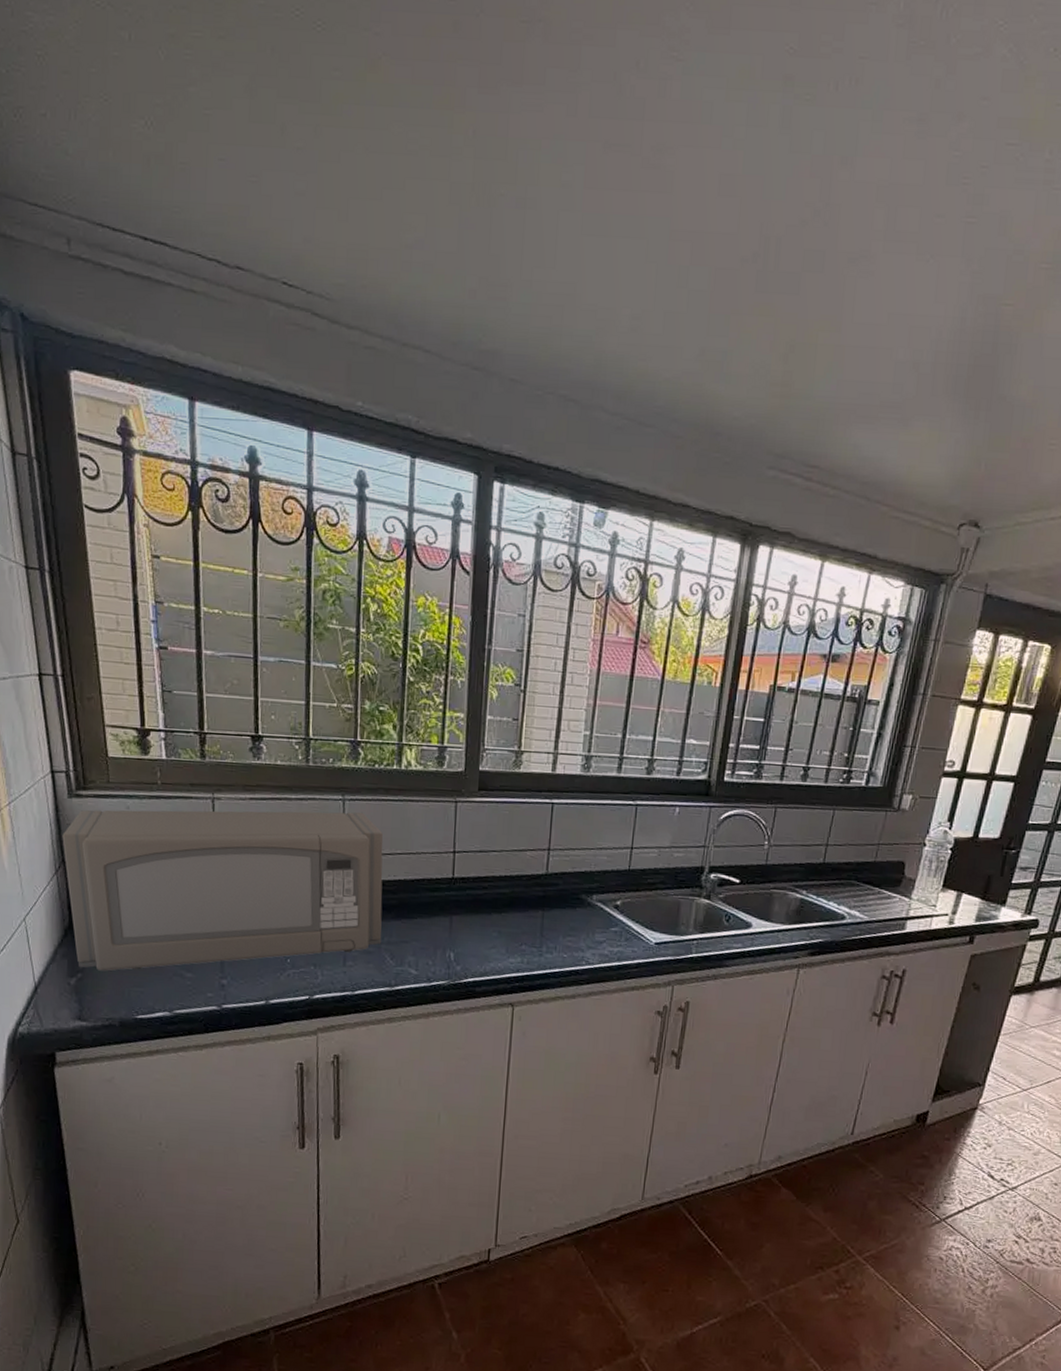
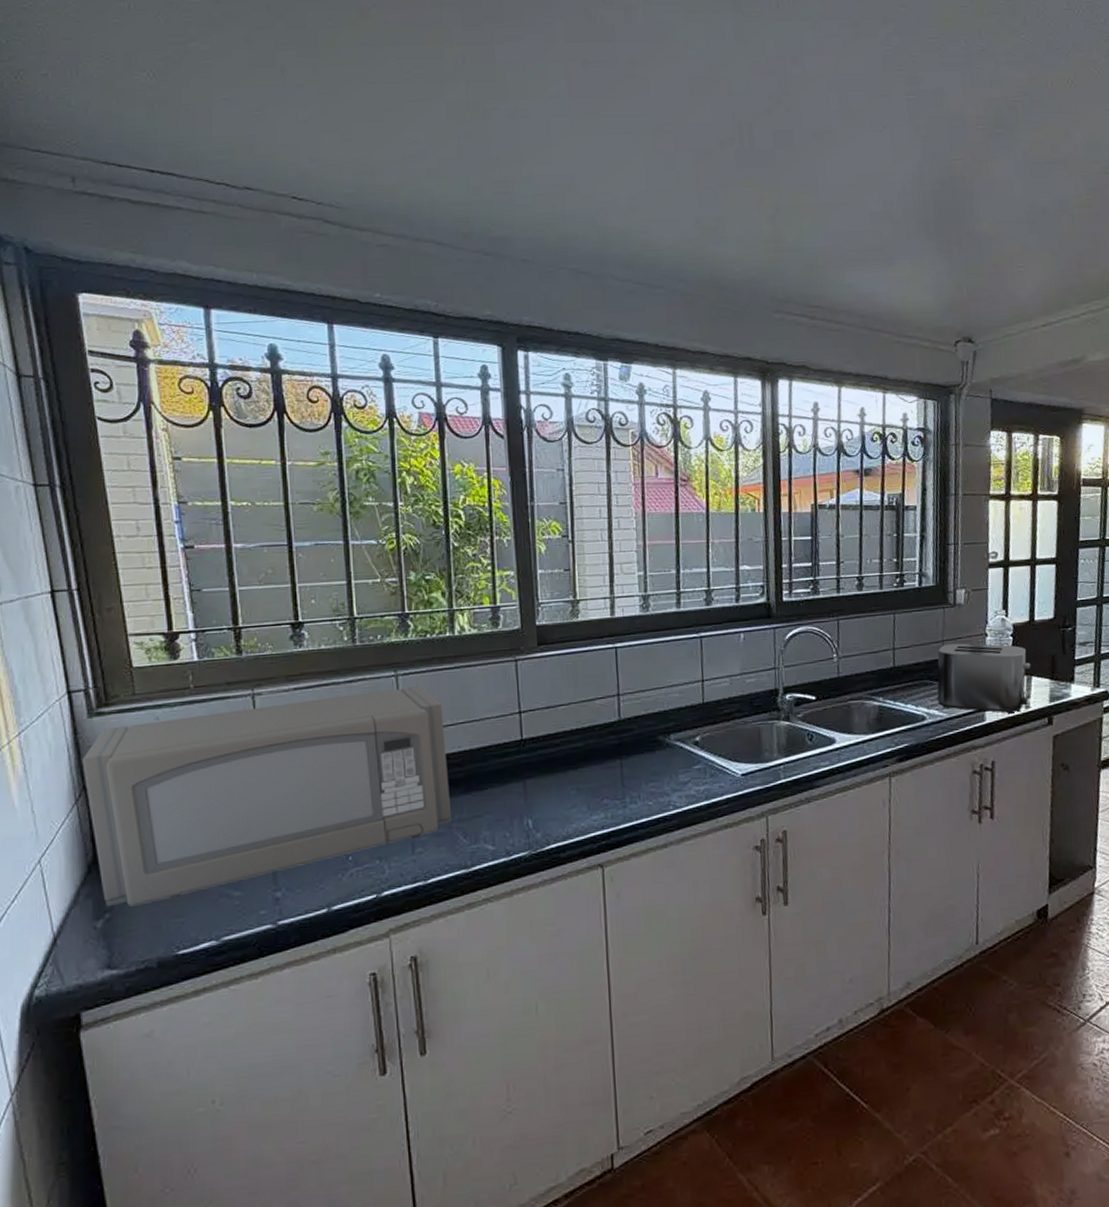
toaster: none [861,848,964,927] -> present [937,643,1031,714]

